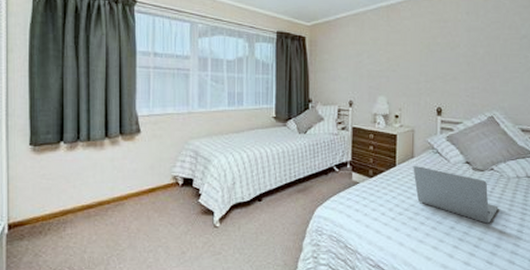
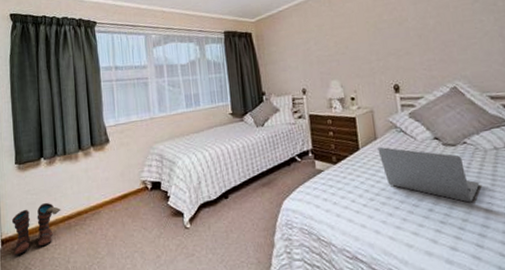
boots: none [21,190,80,243] -> present [11,203,61,257]

